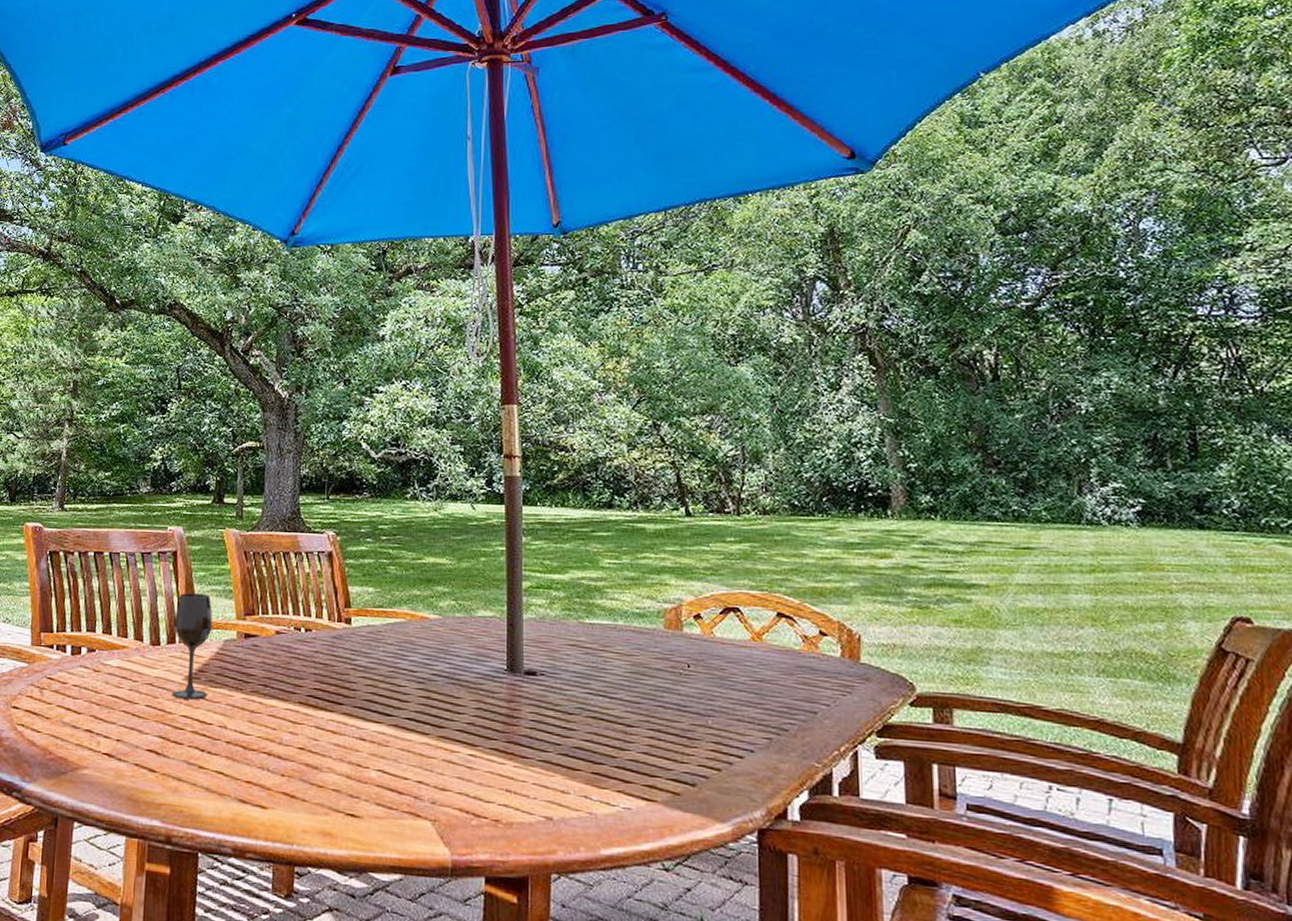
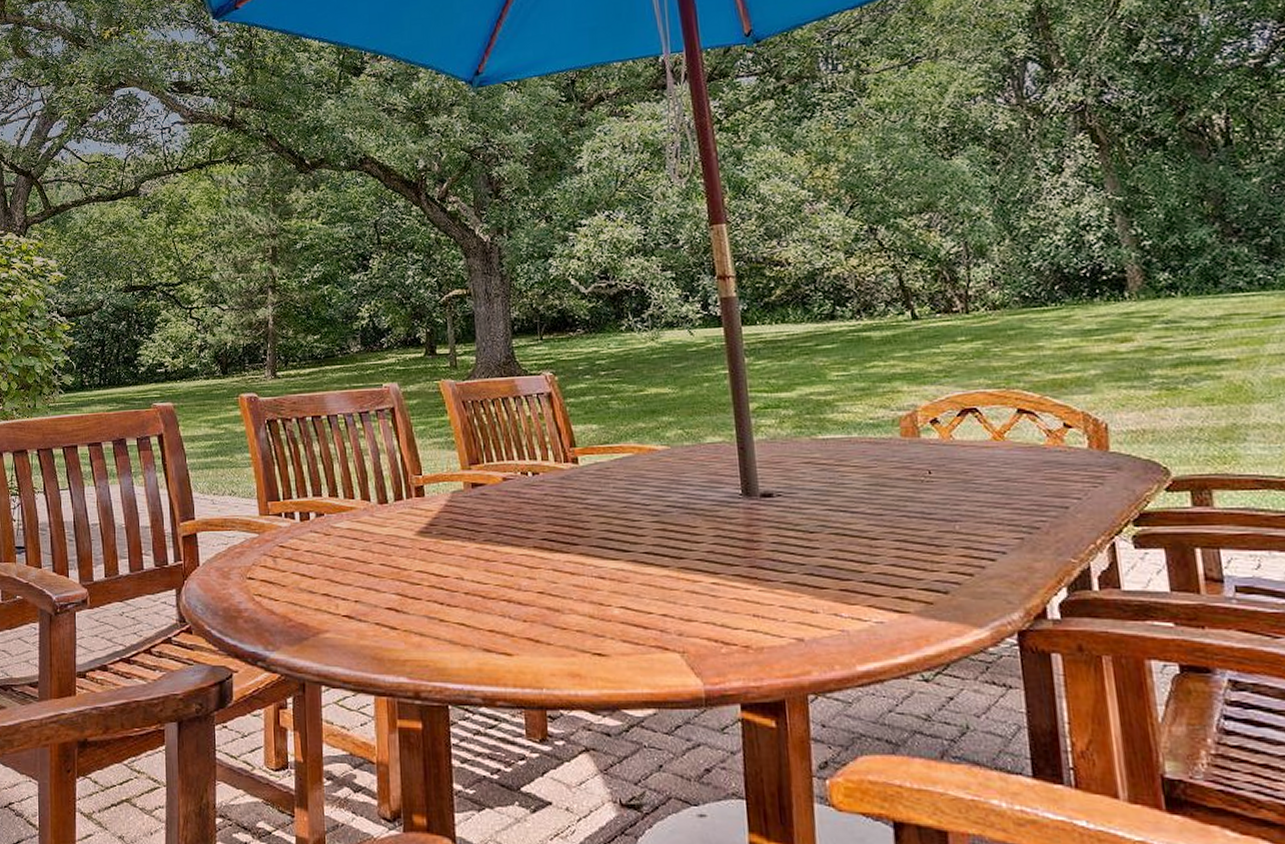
wine glass: present [171,593,212,700] -> none [399,448,441,555]

